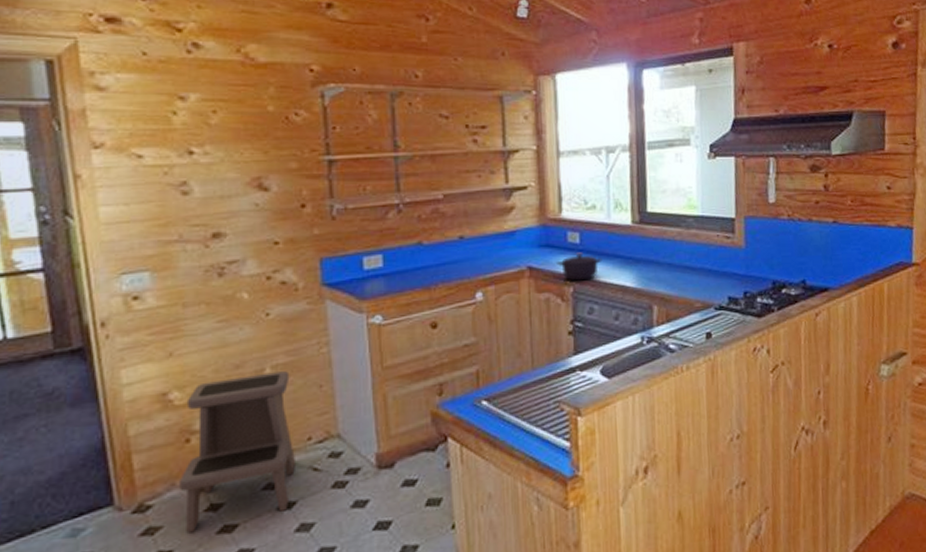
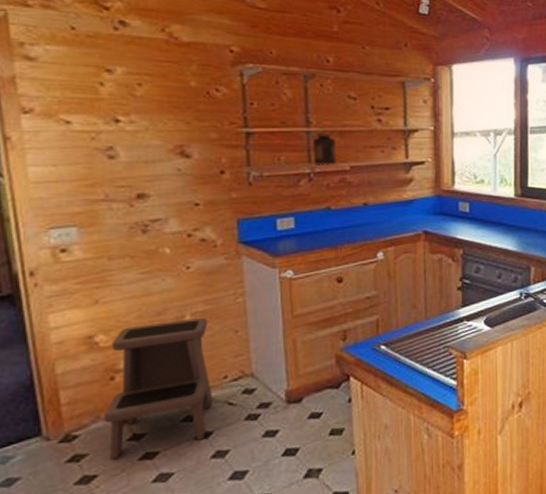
jar: none [400,158,428,195] -> present [312,133,337,165]
cooking pot: present [555,252,602,282] -> none [448,220,489,245]

